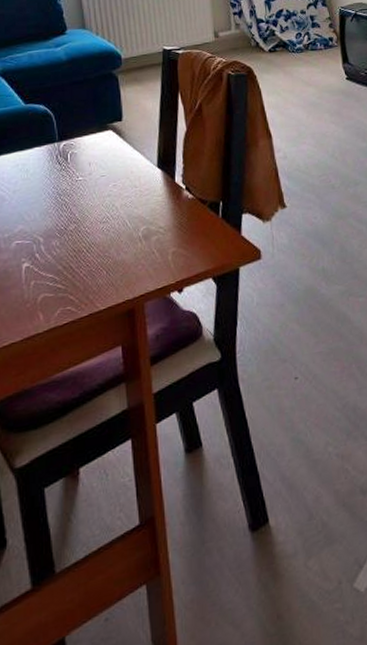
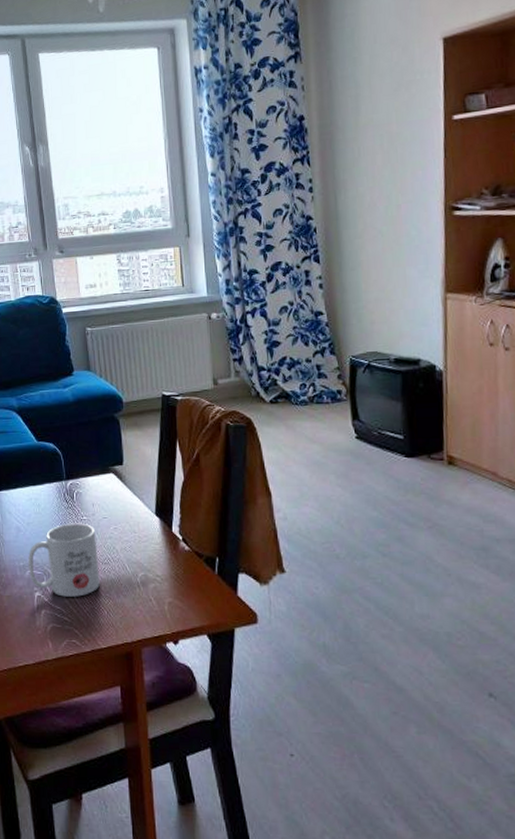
mug: none [15,184,98,264] -> present [28,523,100,597]

